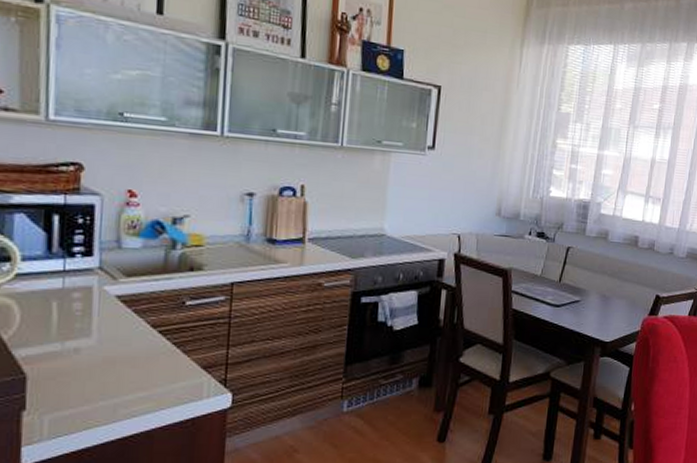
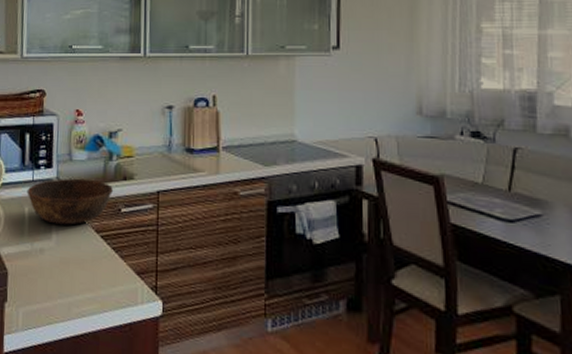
bowl: none [55,268,177,321] -> present [27,178,114,225]

